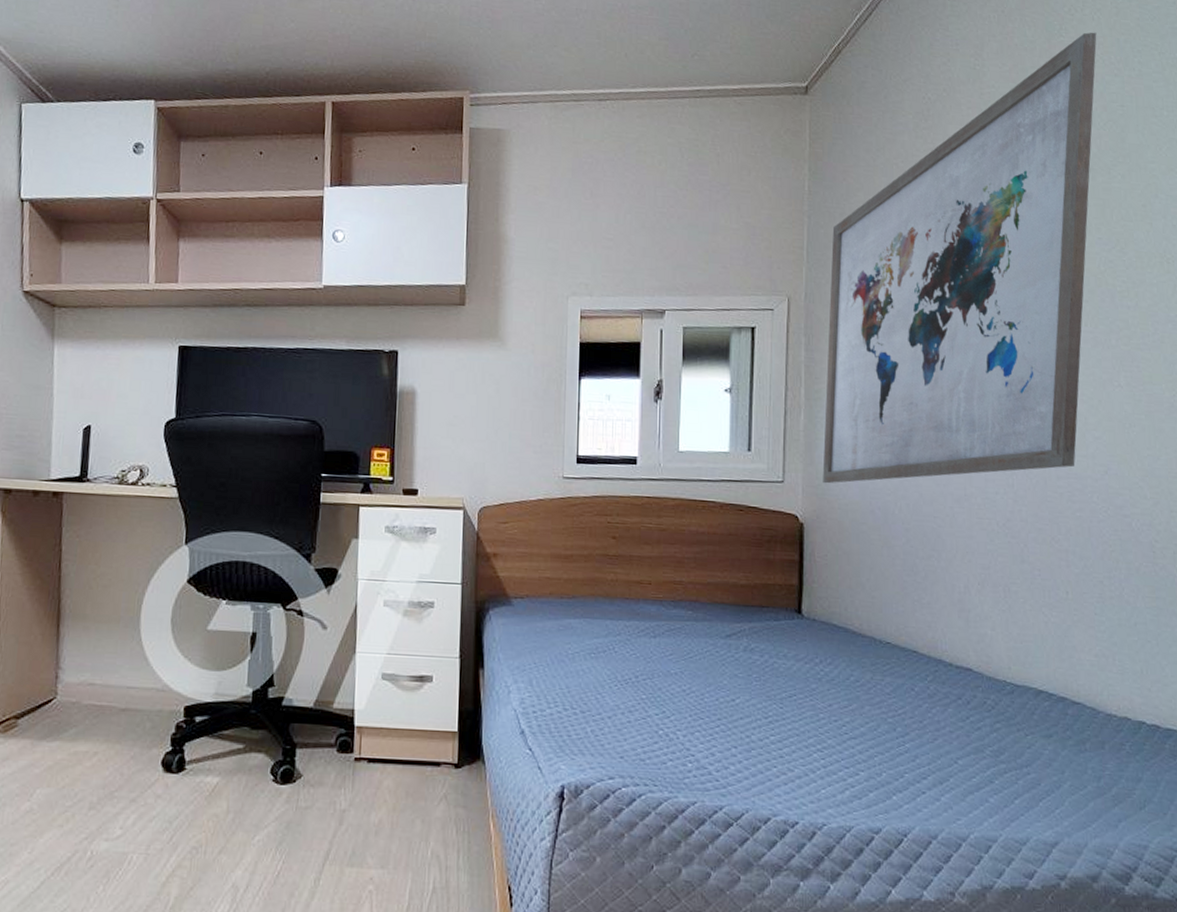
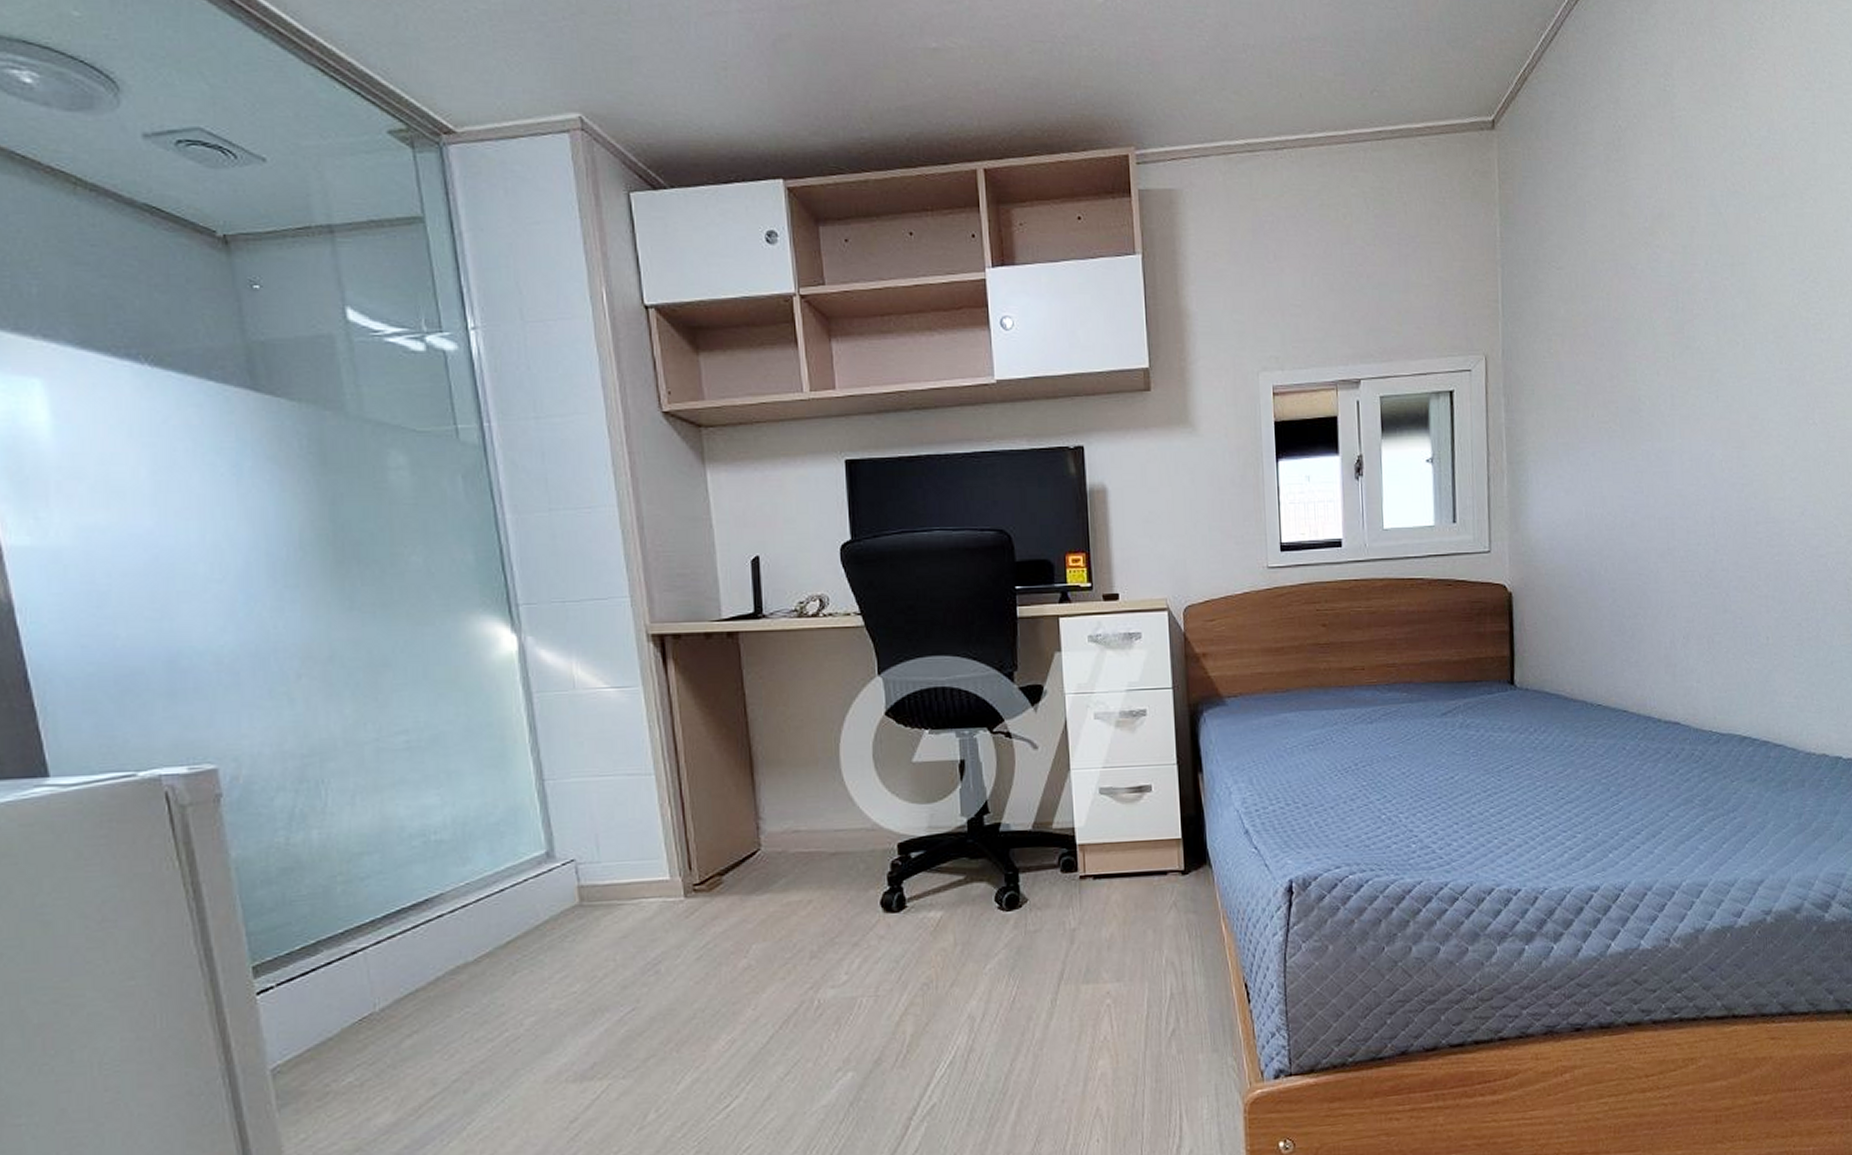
wall art: present [822,32,1097,484] -> none [1527,42,1787,550]

